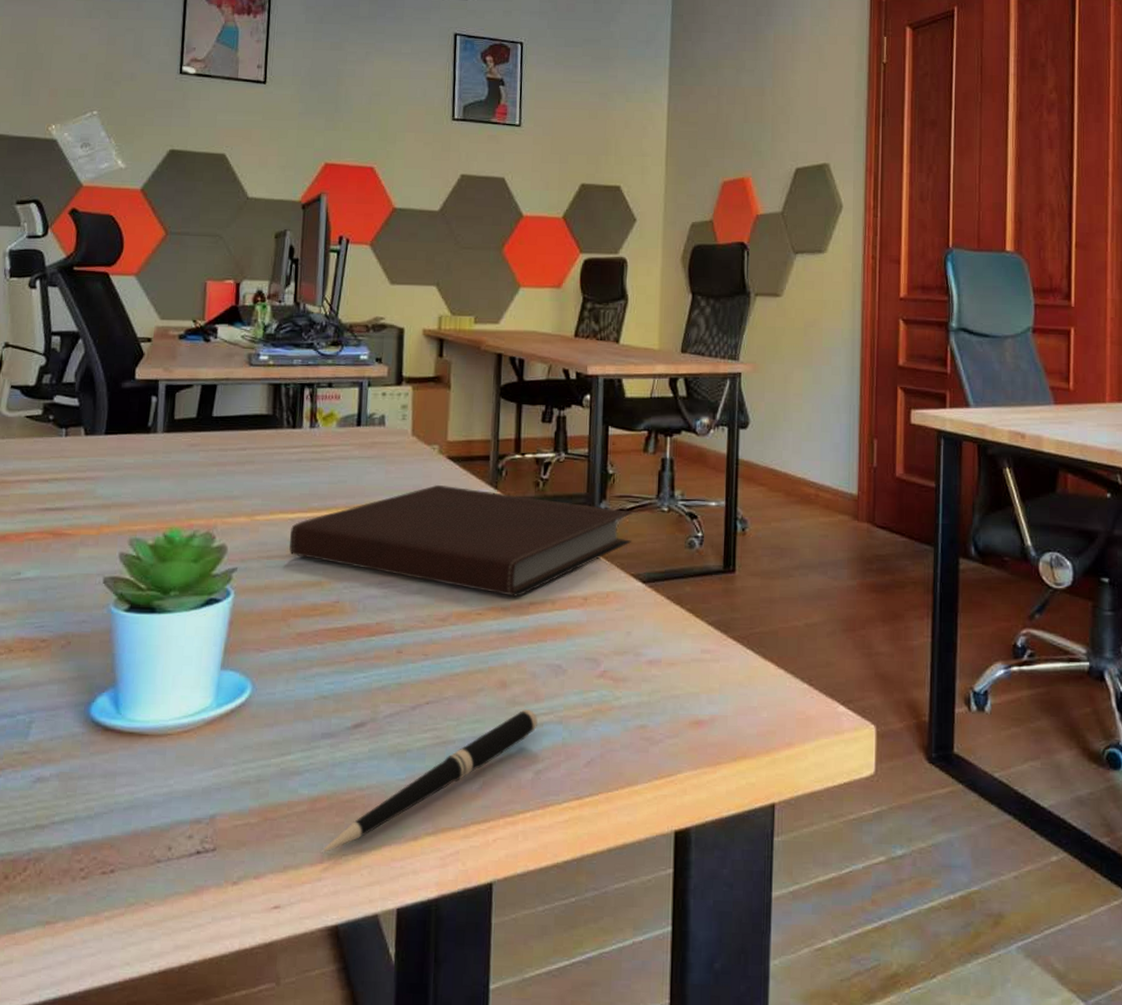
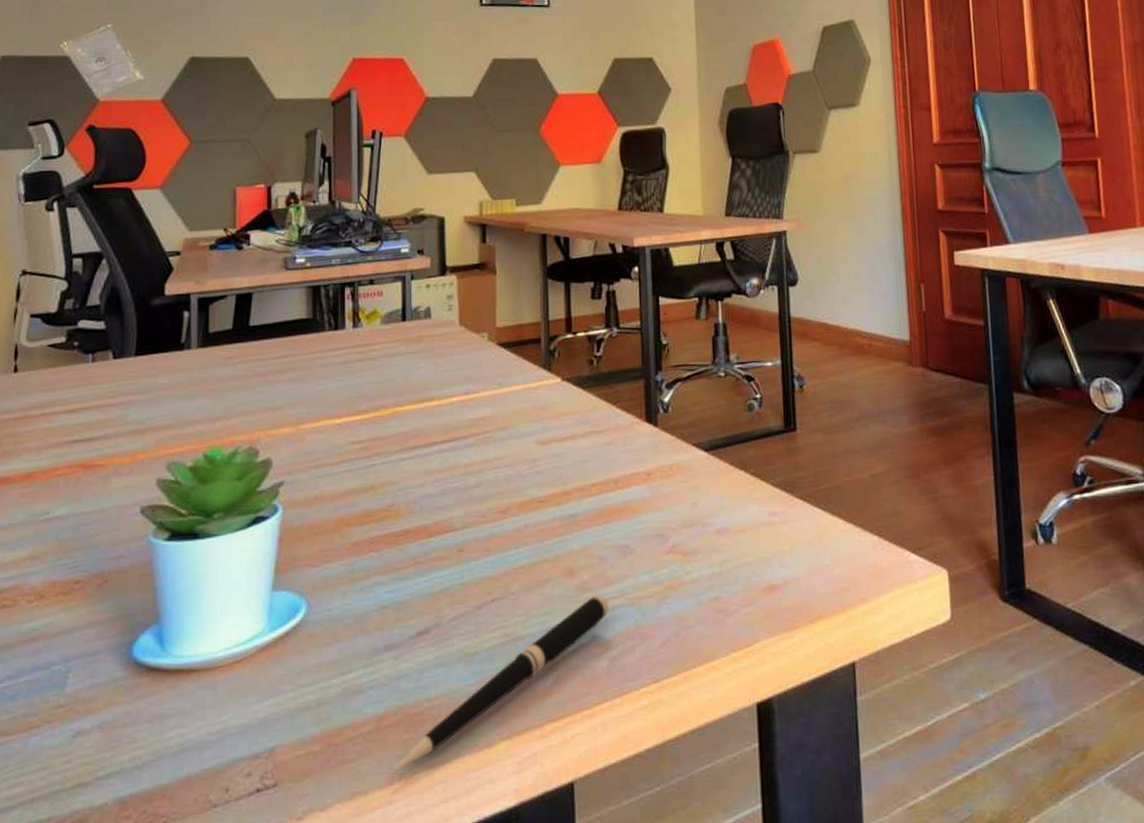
notebook: present [289,484,633,597] -> none [339,372,690,480]

